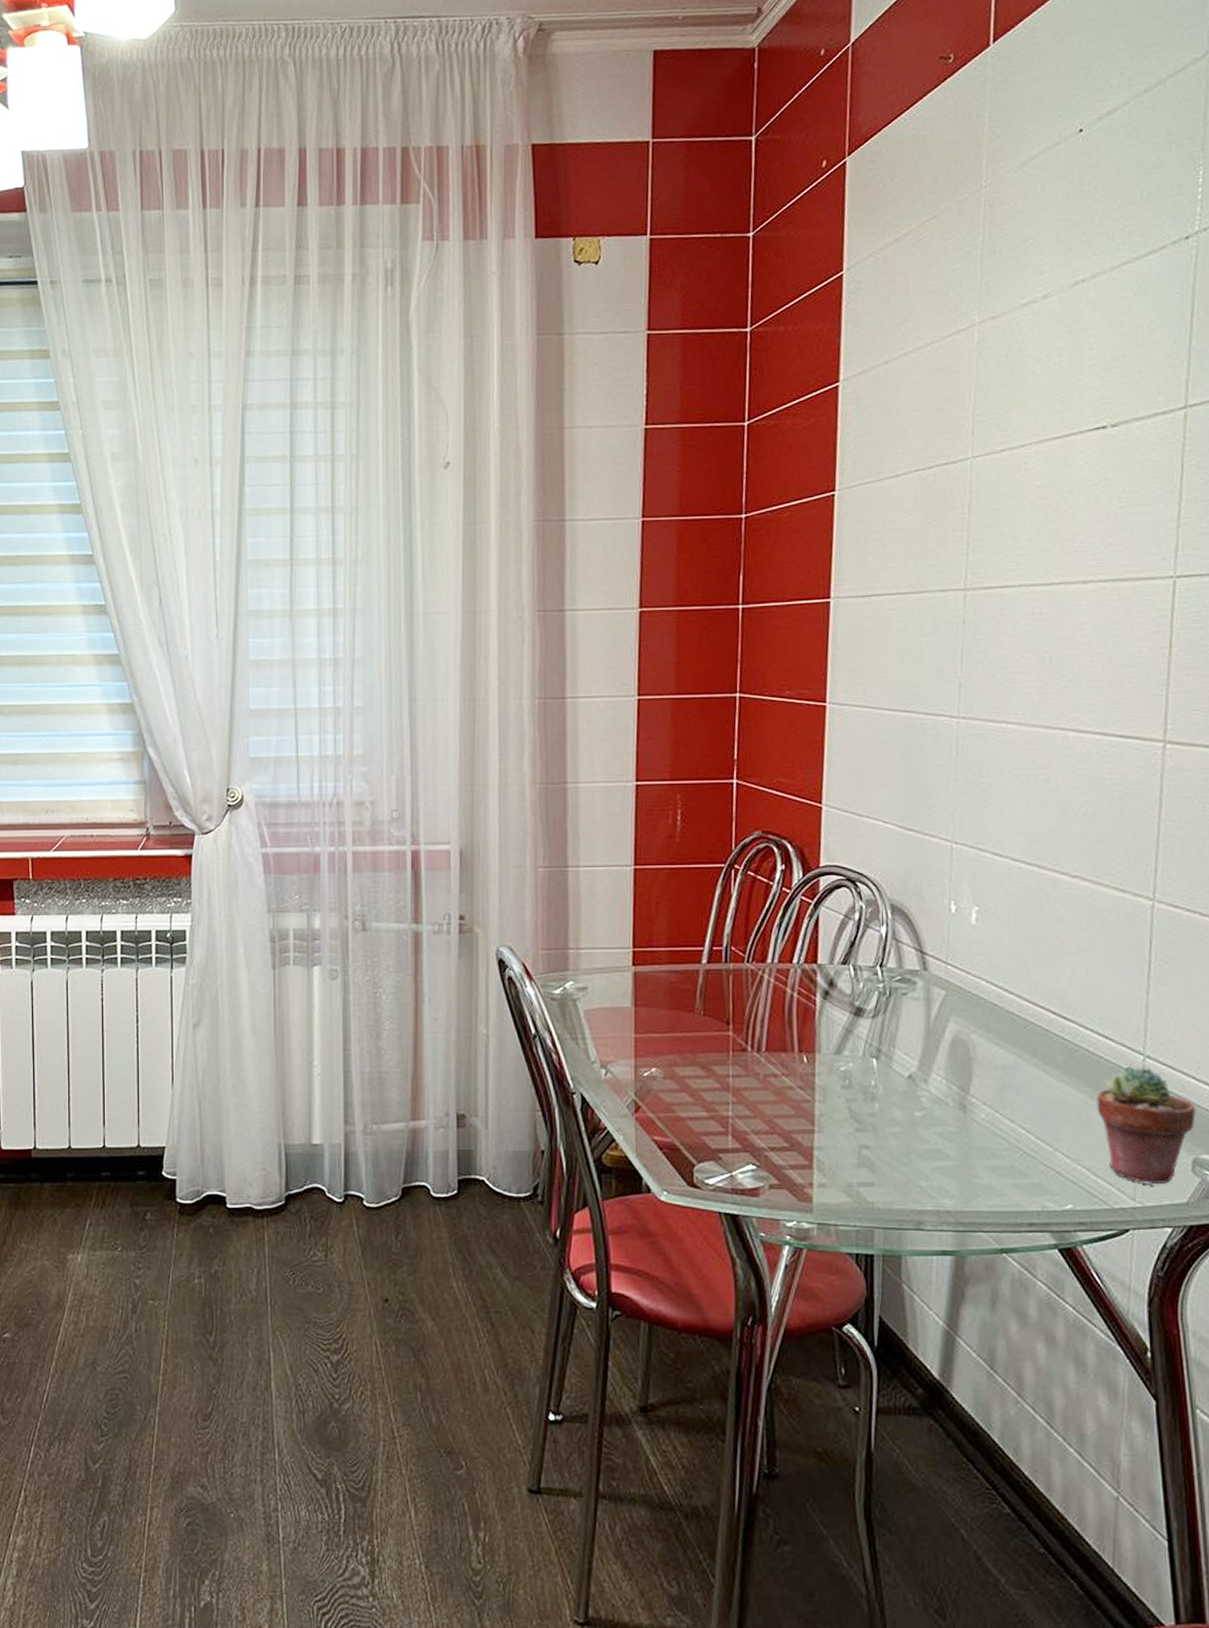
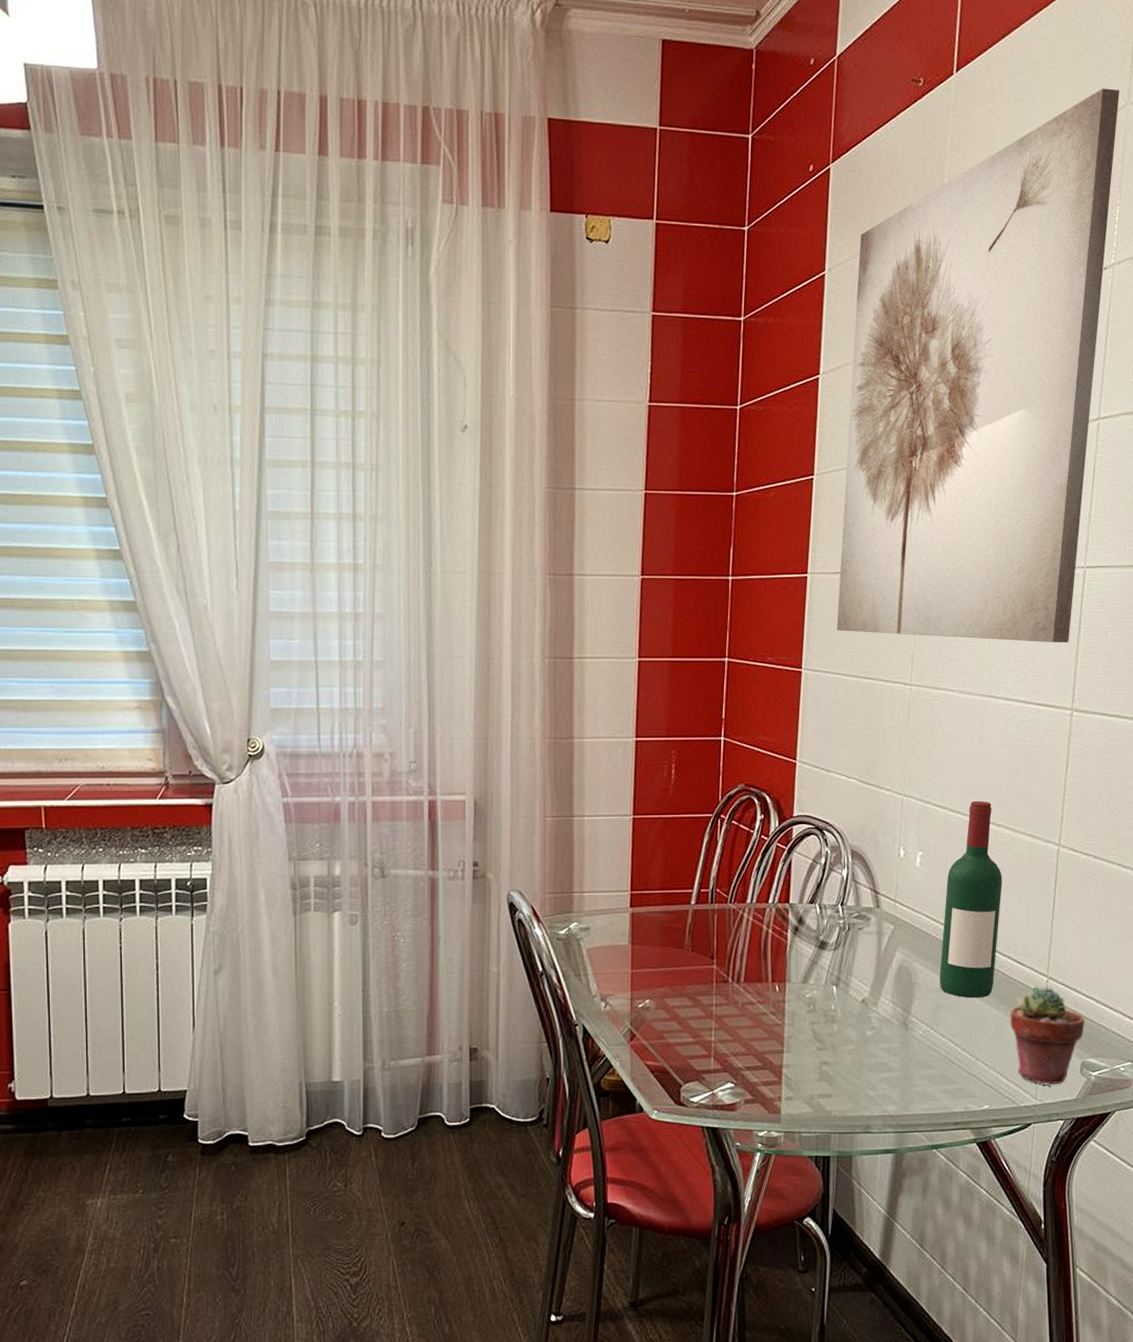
wall art: none [866,37,1198,666] -> present [836,88,1119,643]
wine bottle: none [1004,848,1081,1078] -> present [939,800,1002,999]

